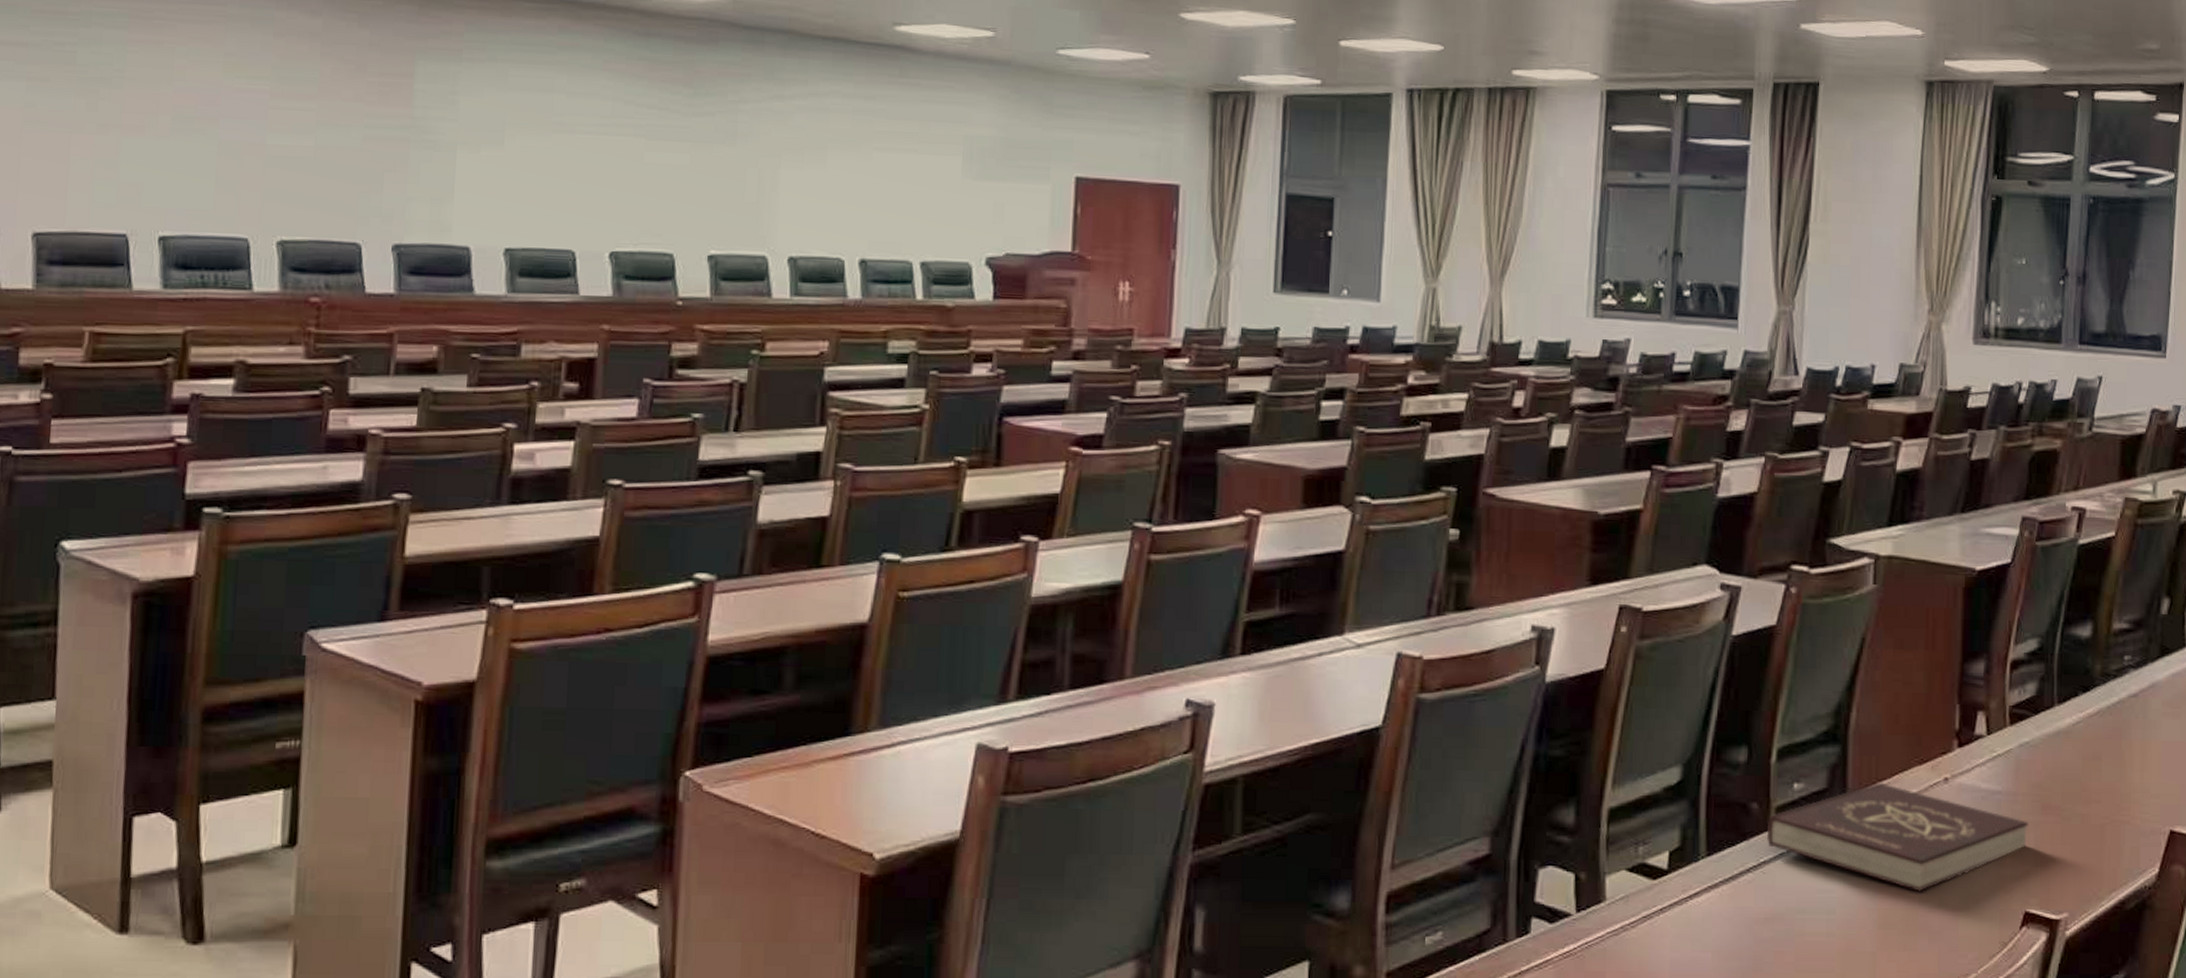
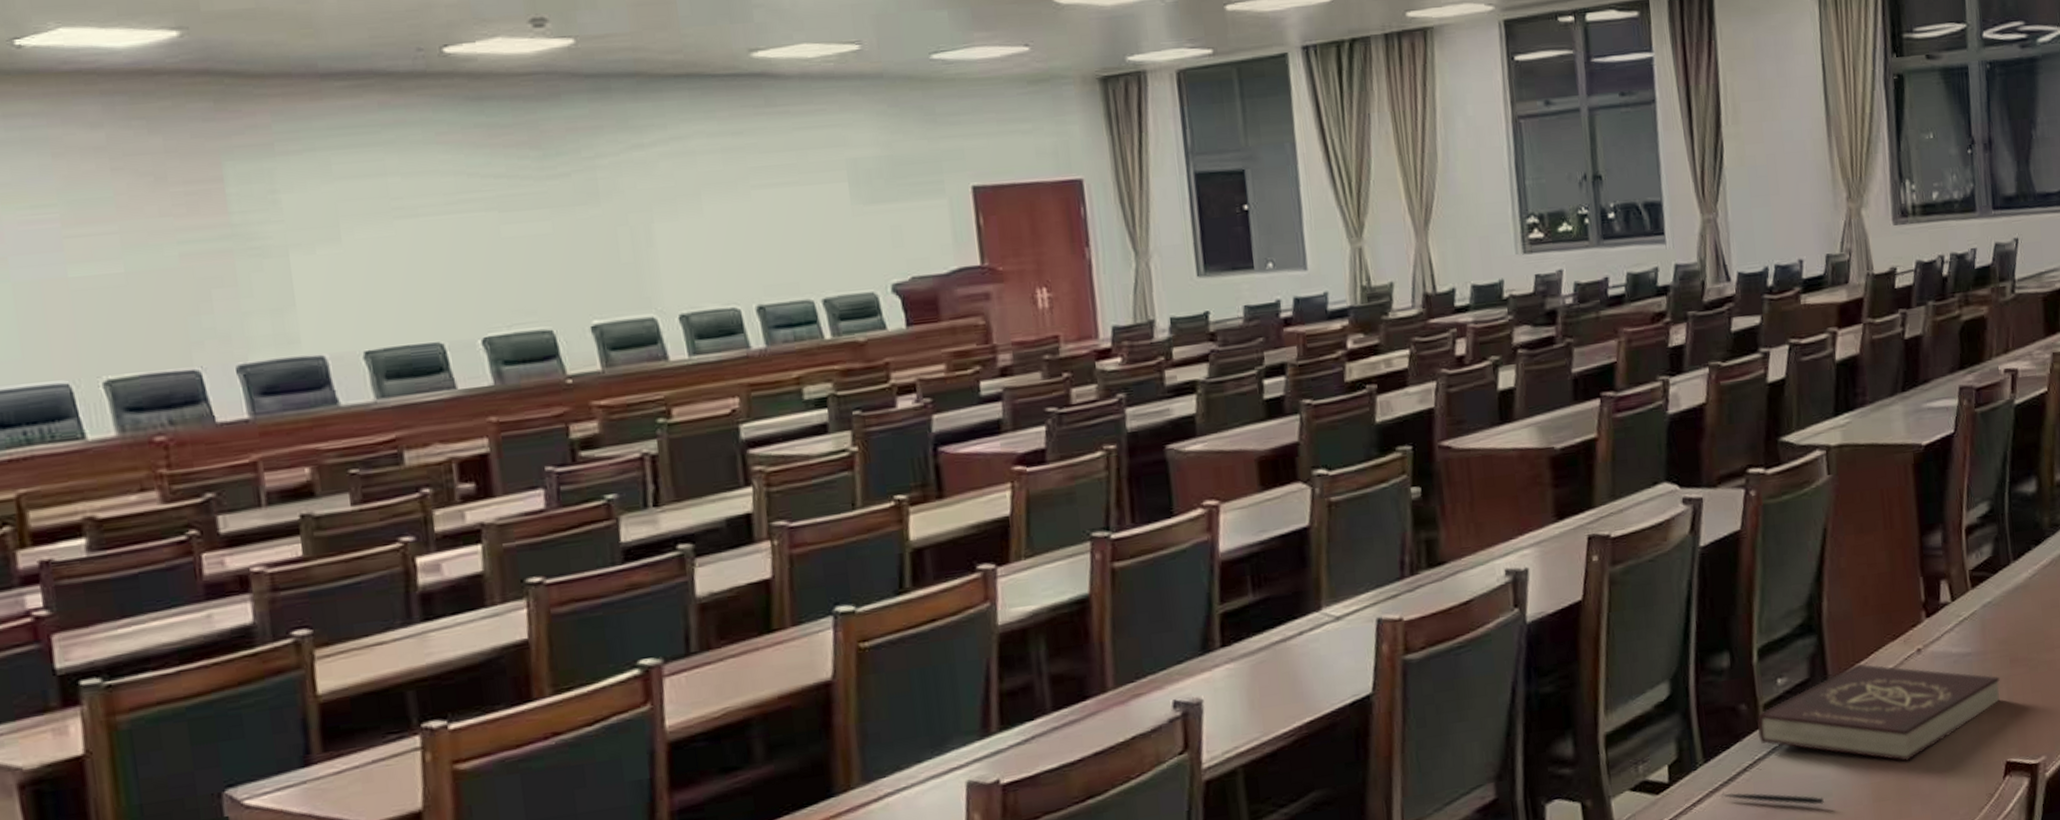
pen: none [1721,891,1826,921] -> present [1722,792,1824,805]

